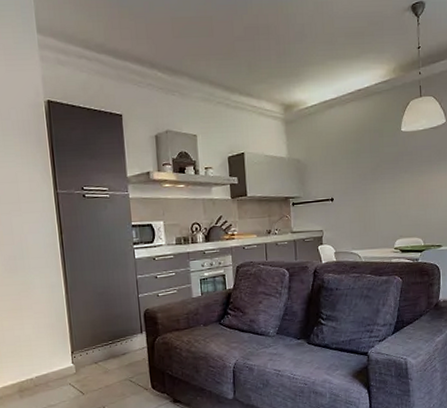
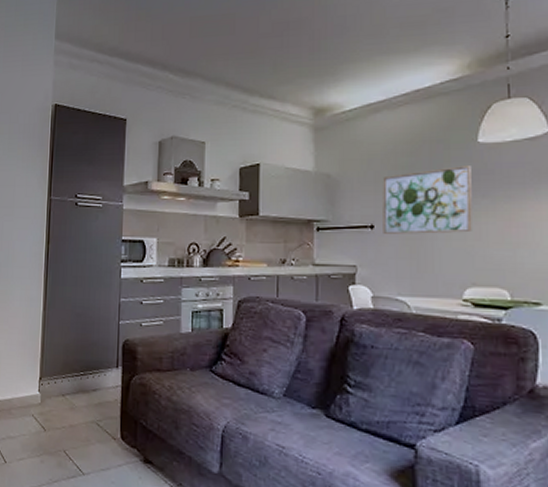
wall art: none [338,148,399,204] -> present [382,164,472,234]

